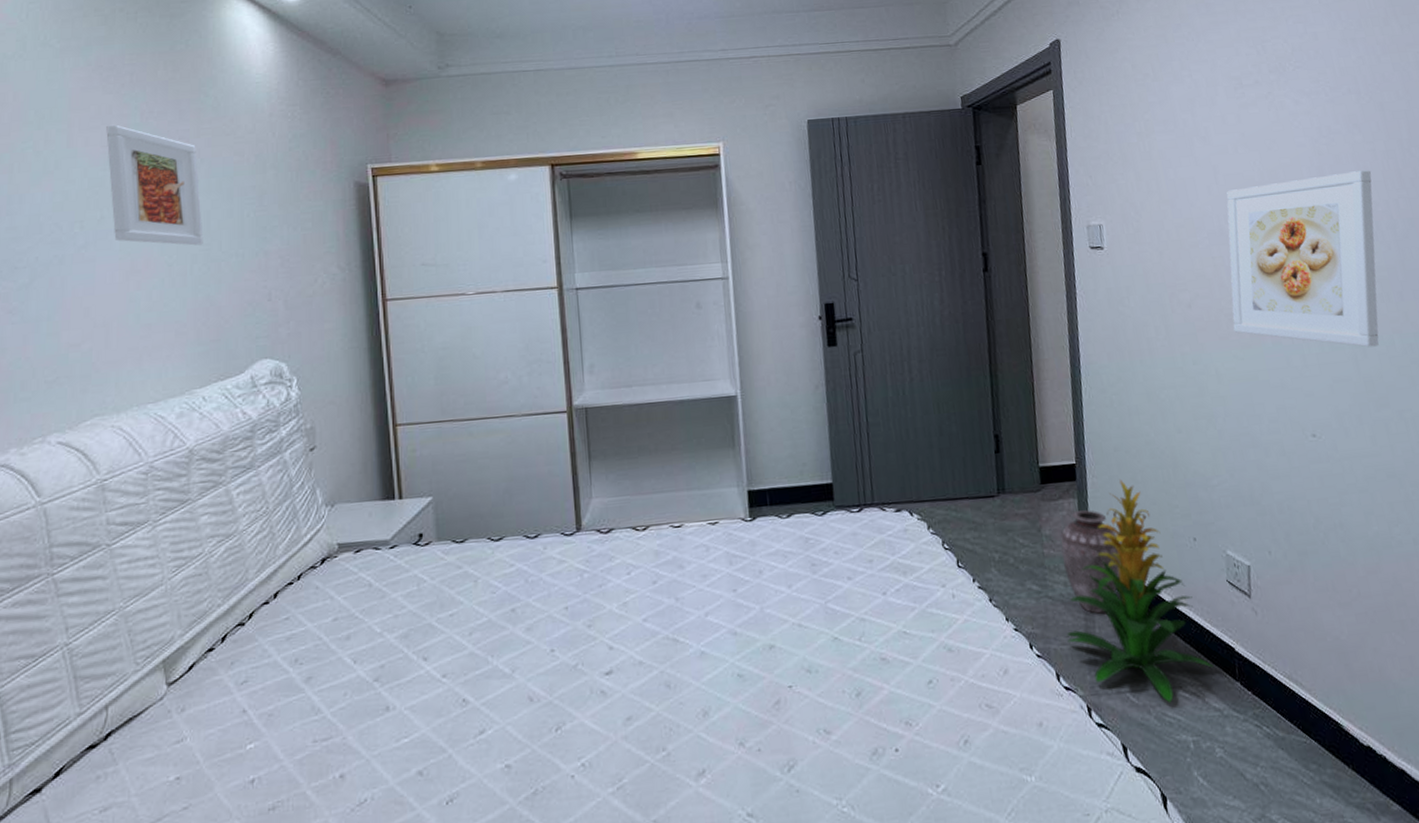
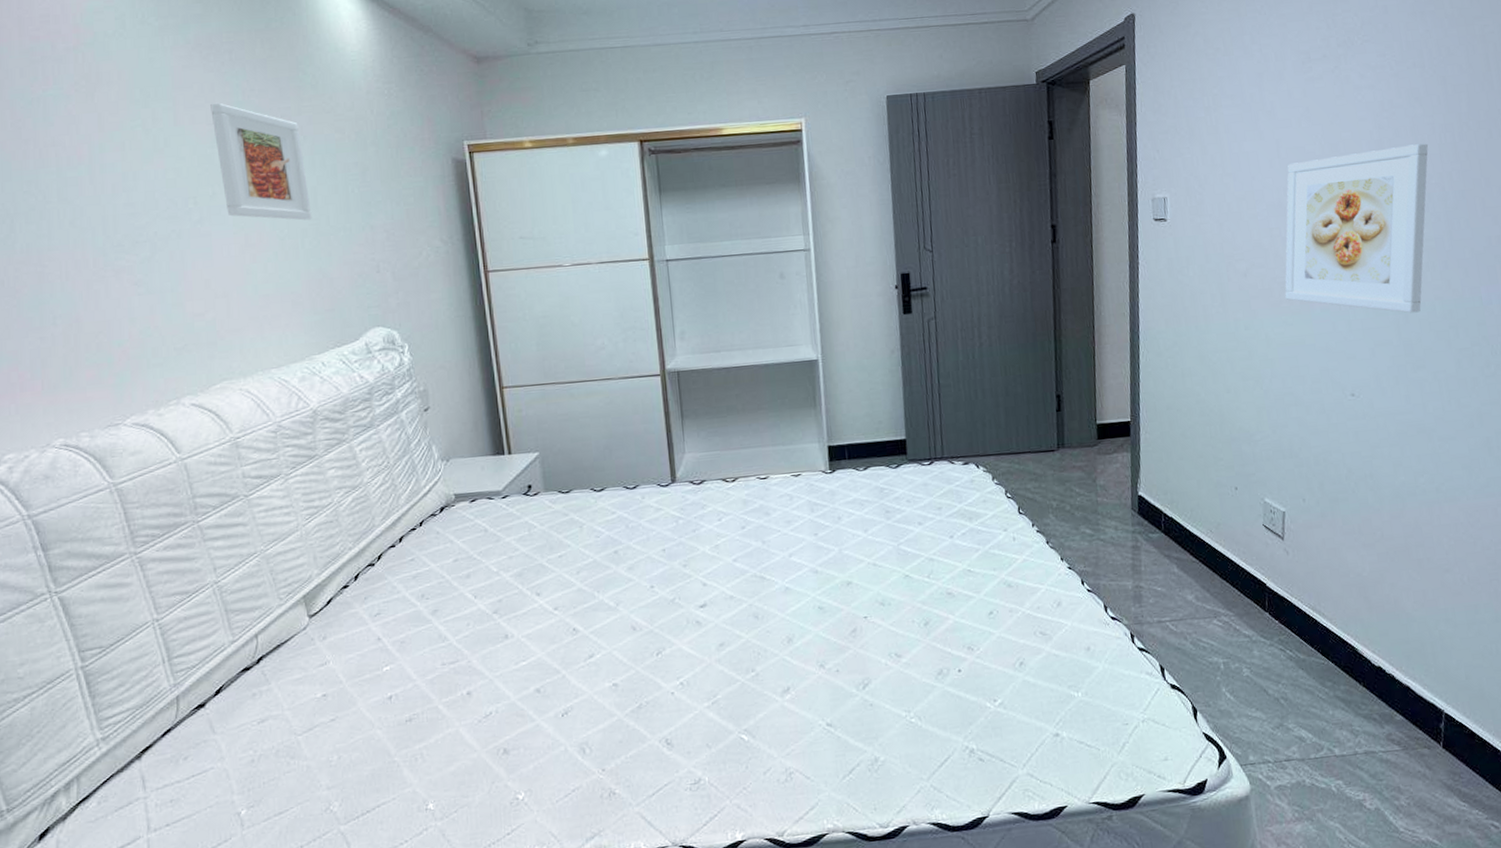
vase: present [1061,510,1121,614] -> none [1113,462,1168,554]
indoor plant: present [1066,479,1213,703] -> none [1115,434,1246,631]

